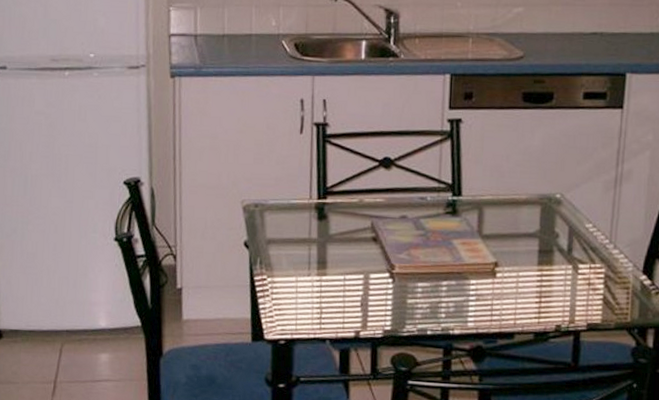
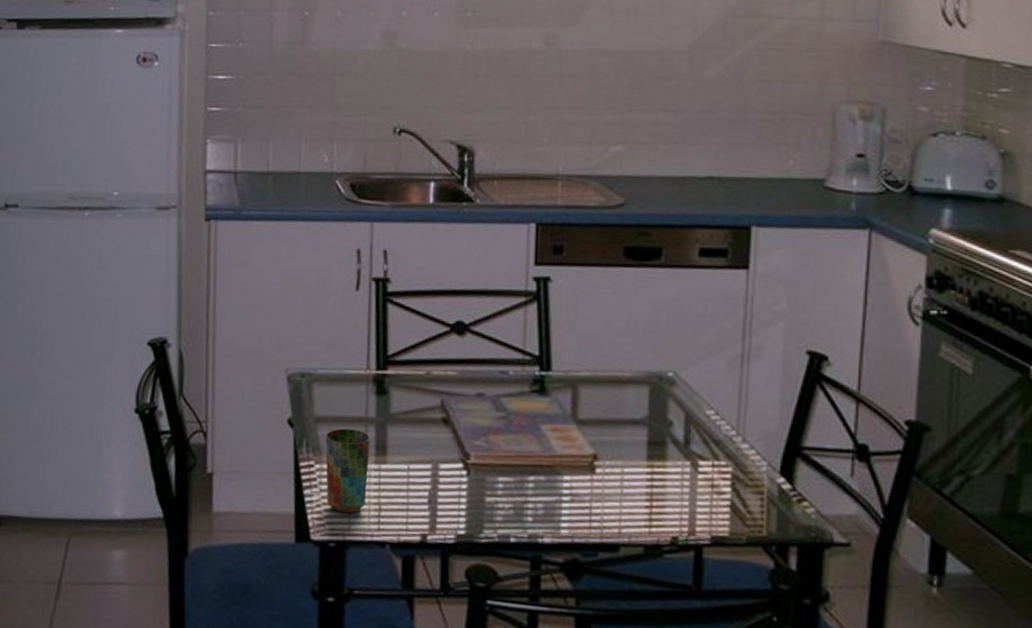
cup: none [275,248,313,317] -> present [325,428,370,514]

